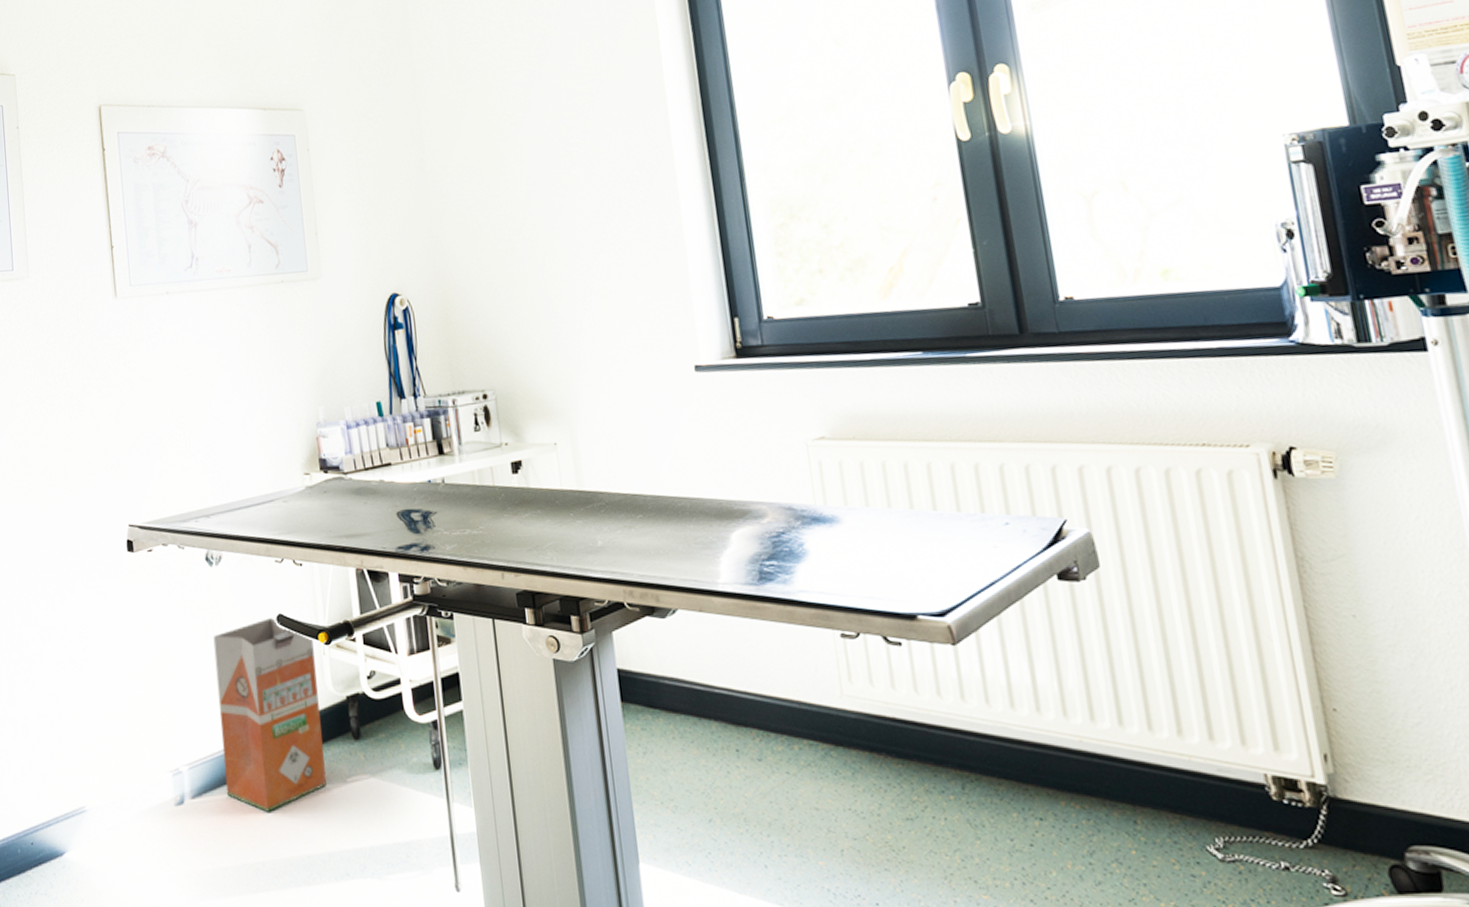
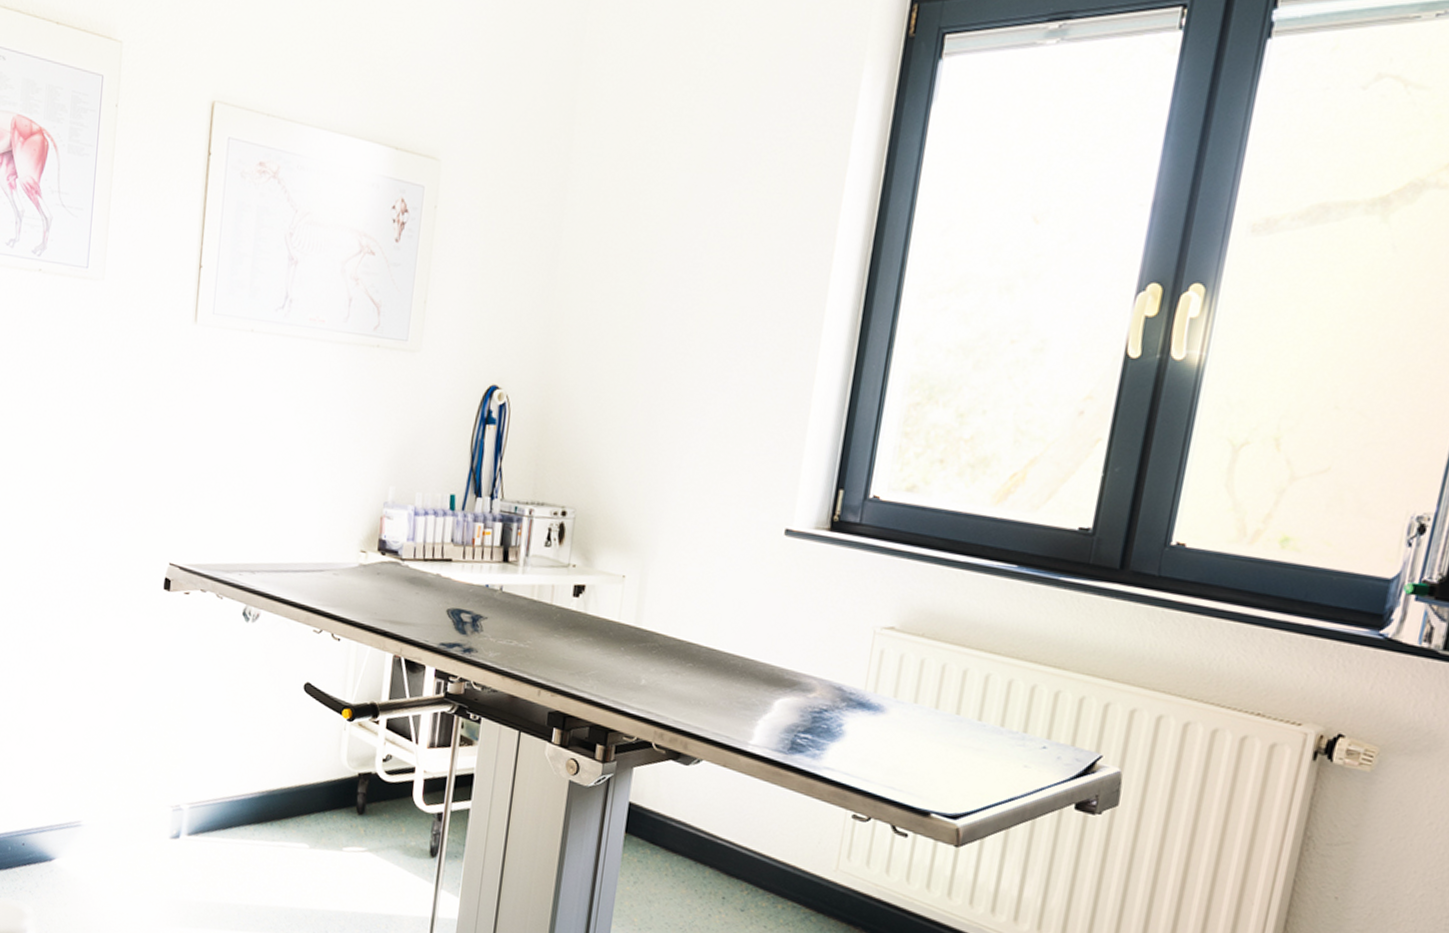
waste bin: present [213,618,326,812] -> none [222,684,336,862]

